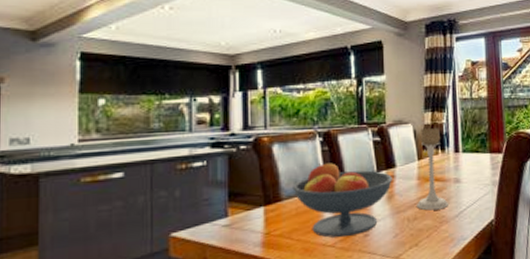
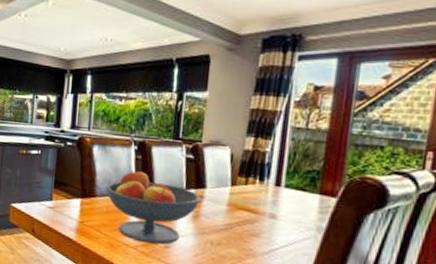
candle holder: present [417,128,448,211] -> none [223,154,261,242]

